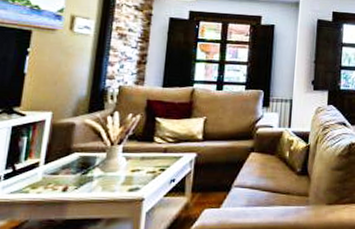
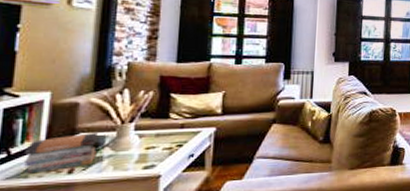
book stack: none [25,153,90,191] -> present [23,133,98,176]

